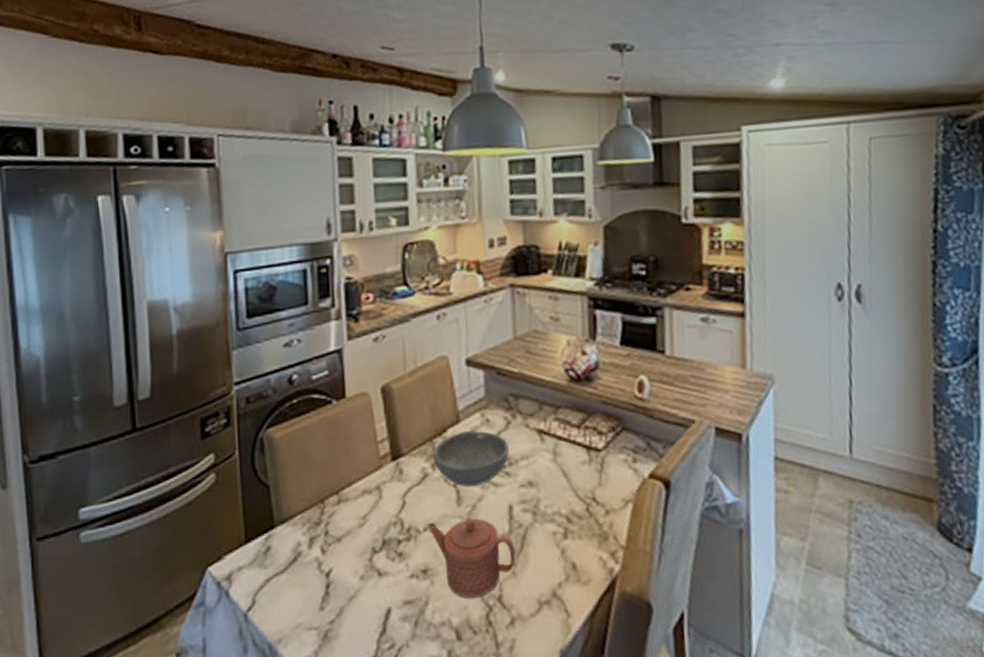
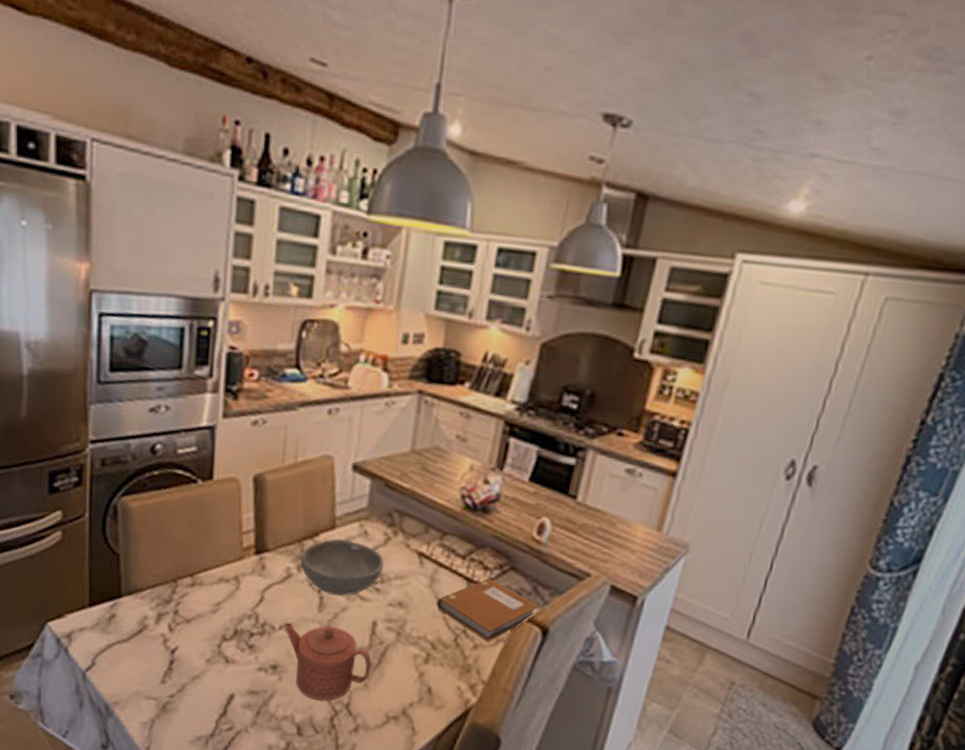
notebook: none [563,442,656,505] -> present [436,578,539,642]

